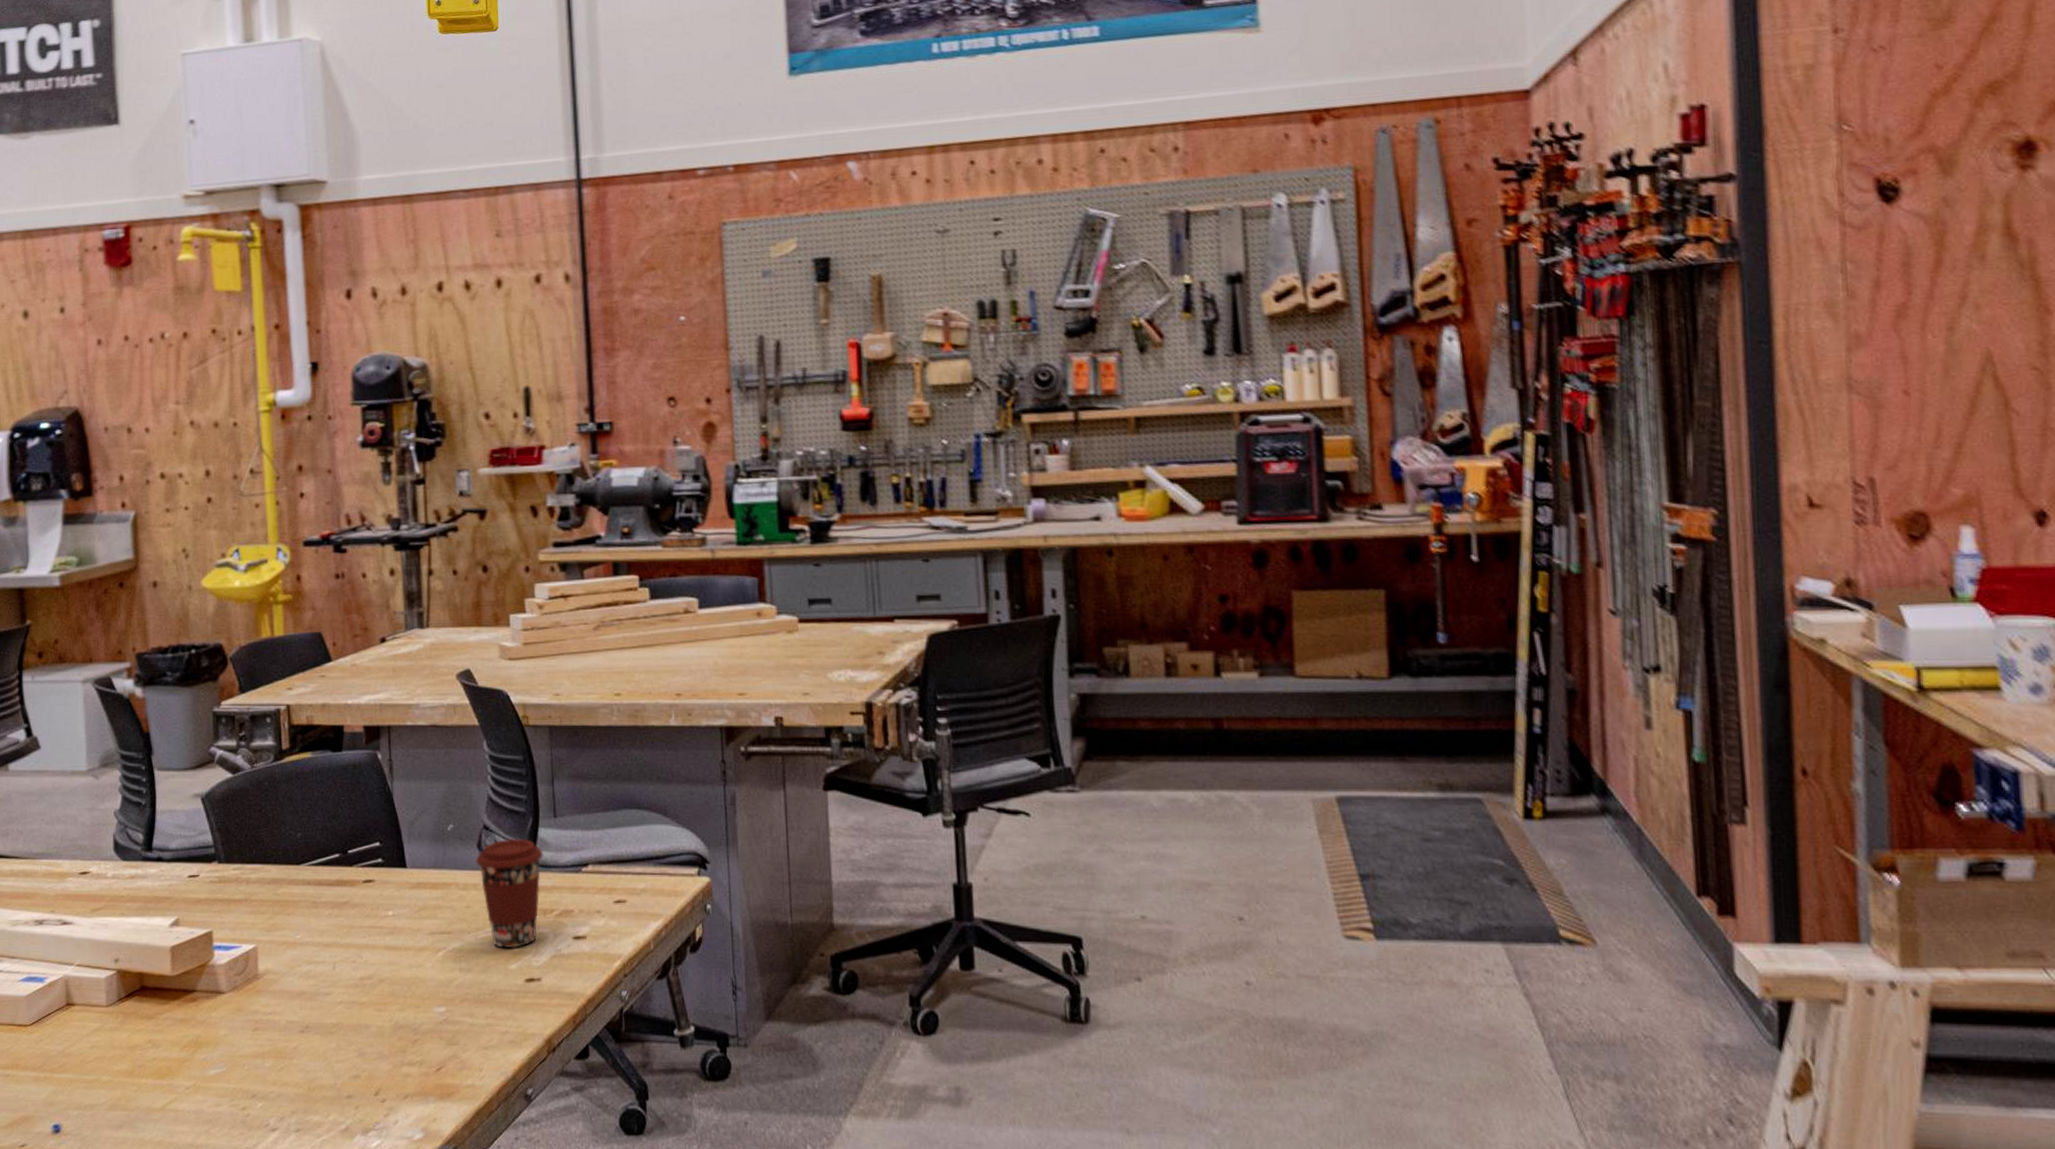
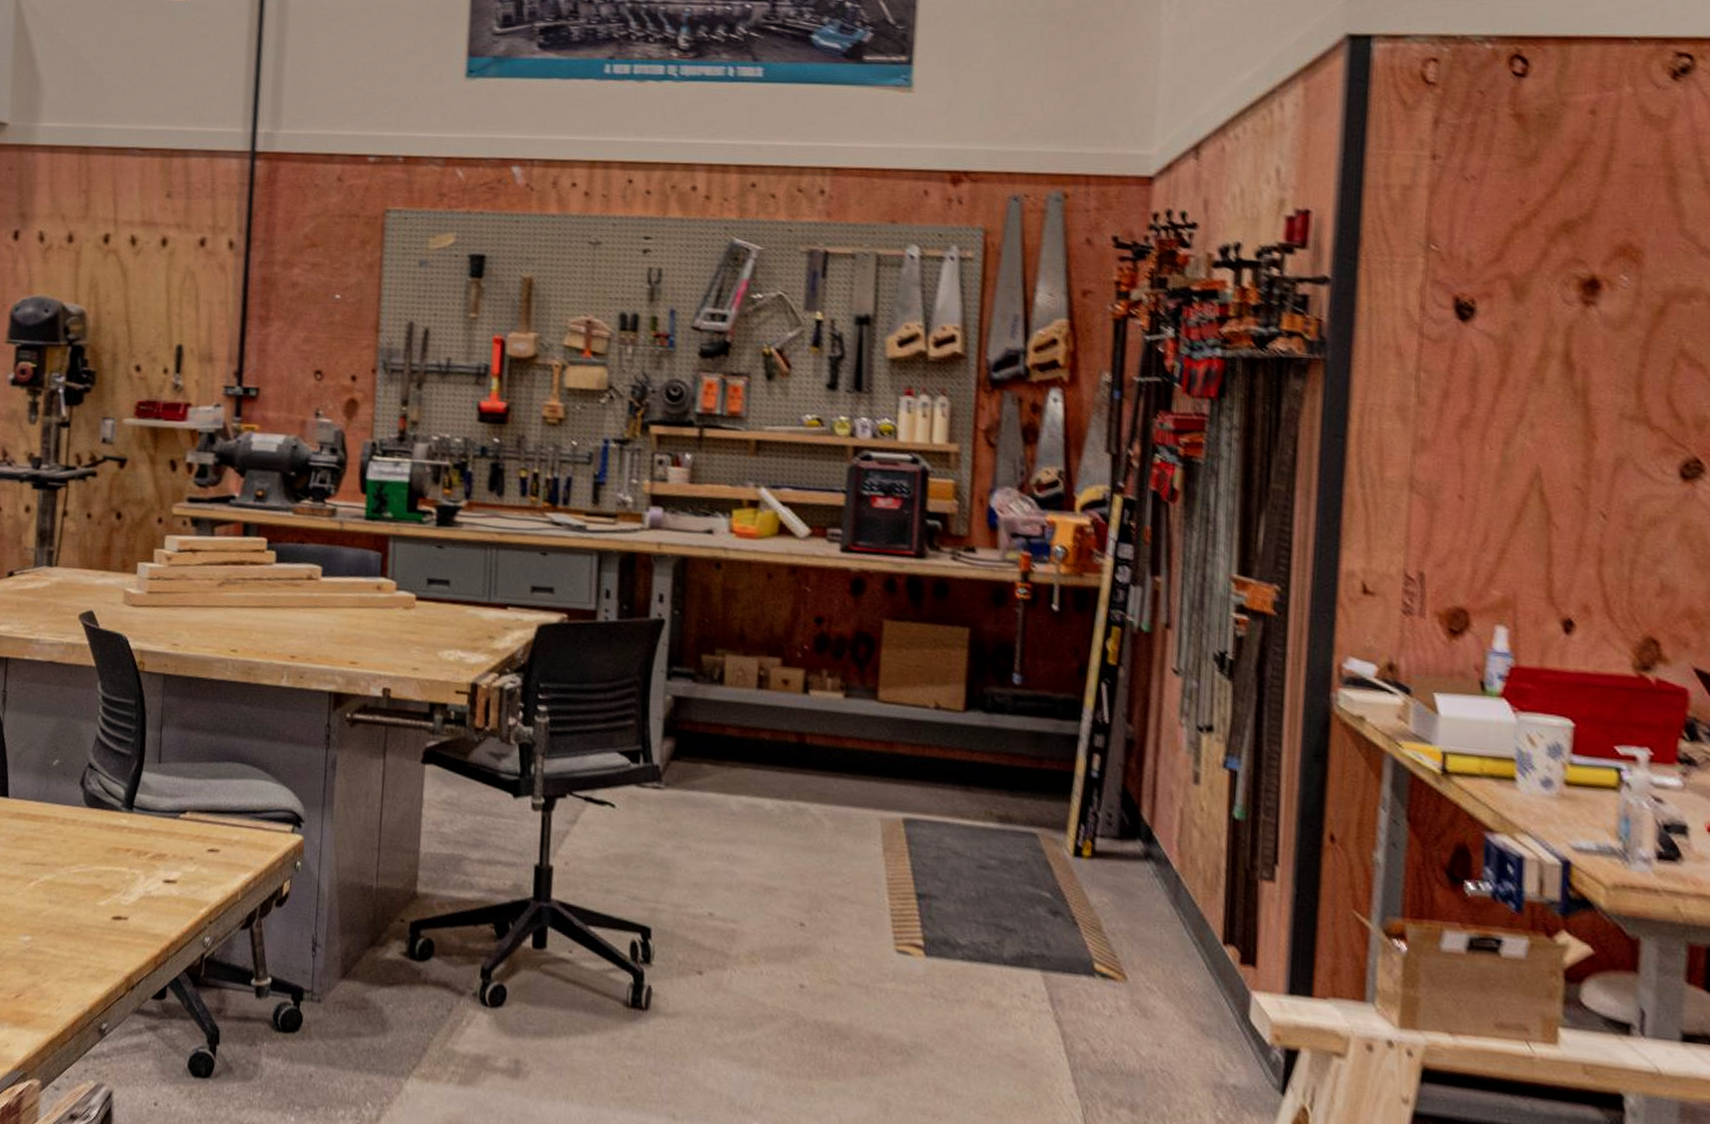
coffee cup: present [475,838,544,949] -> none [77,778,144,886]

